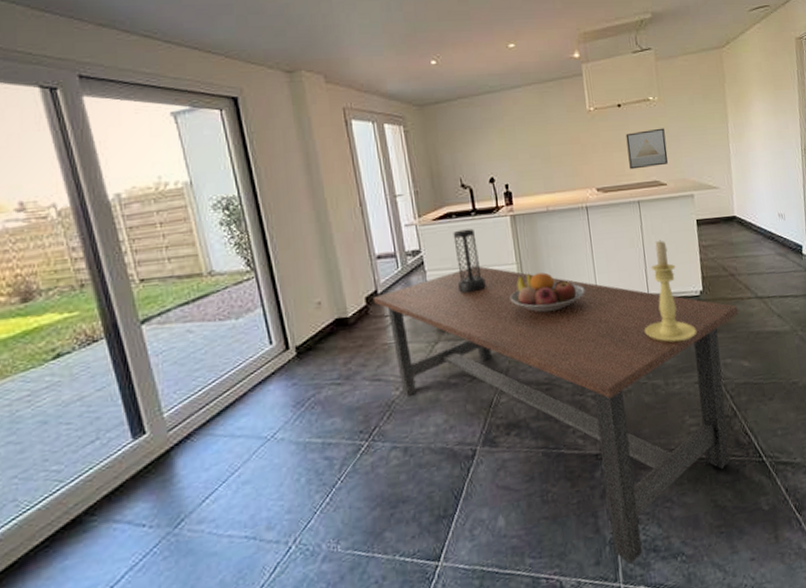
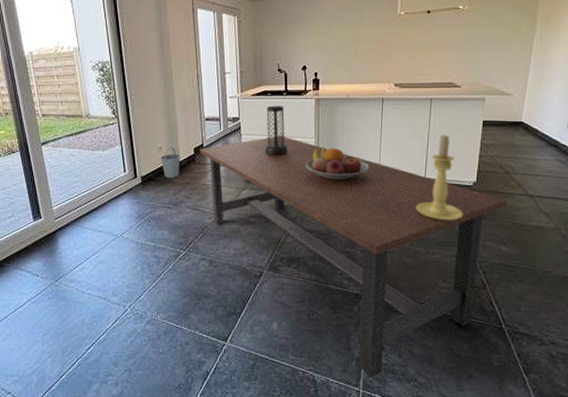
bucket: none [320,300,349,344] -> present [160,147,180,179]
wall art: present [625,128,668,170] -> none [428,35,468,71]

